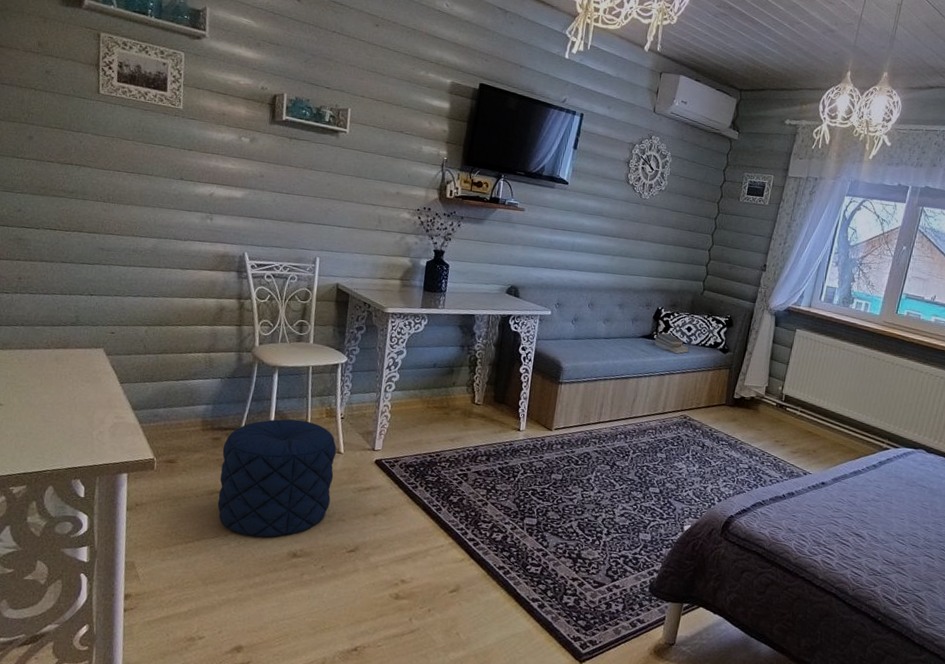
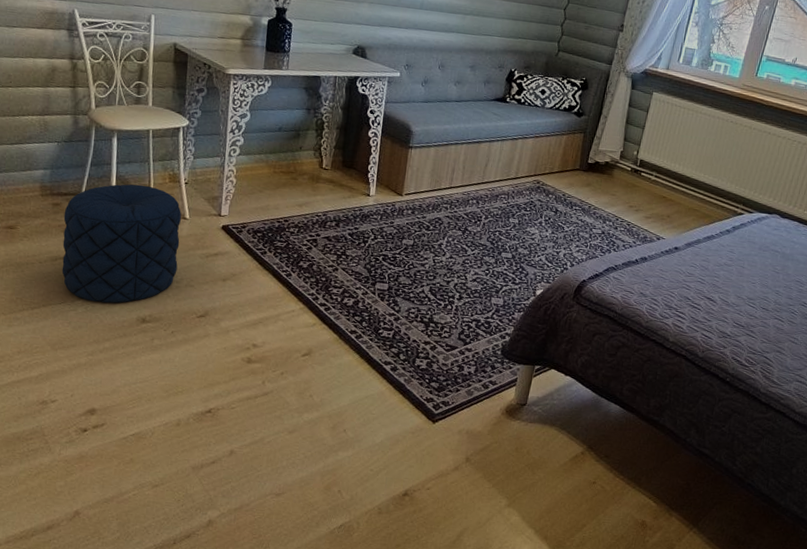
books: present [654,333,690,354] -> none [507,96,543,118]

